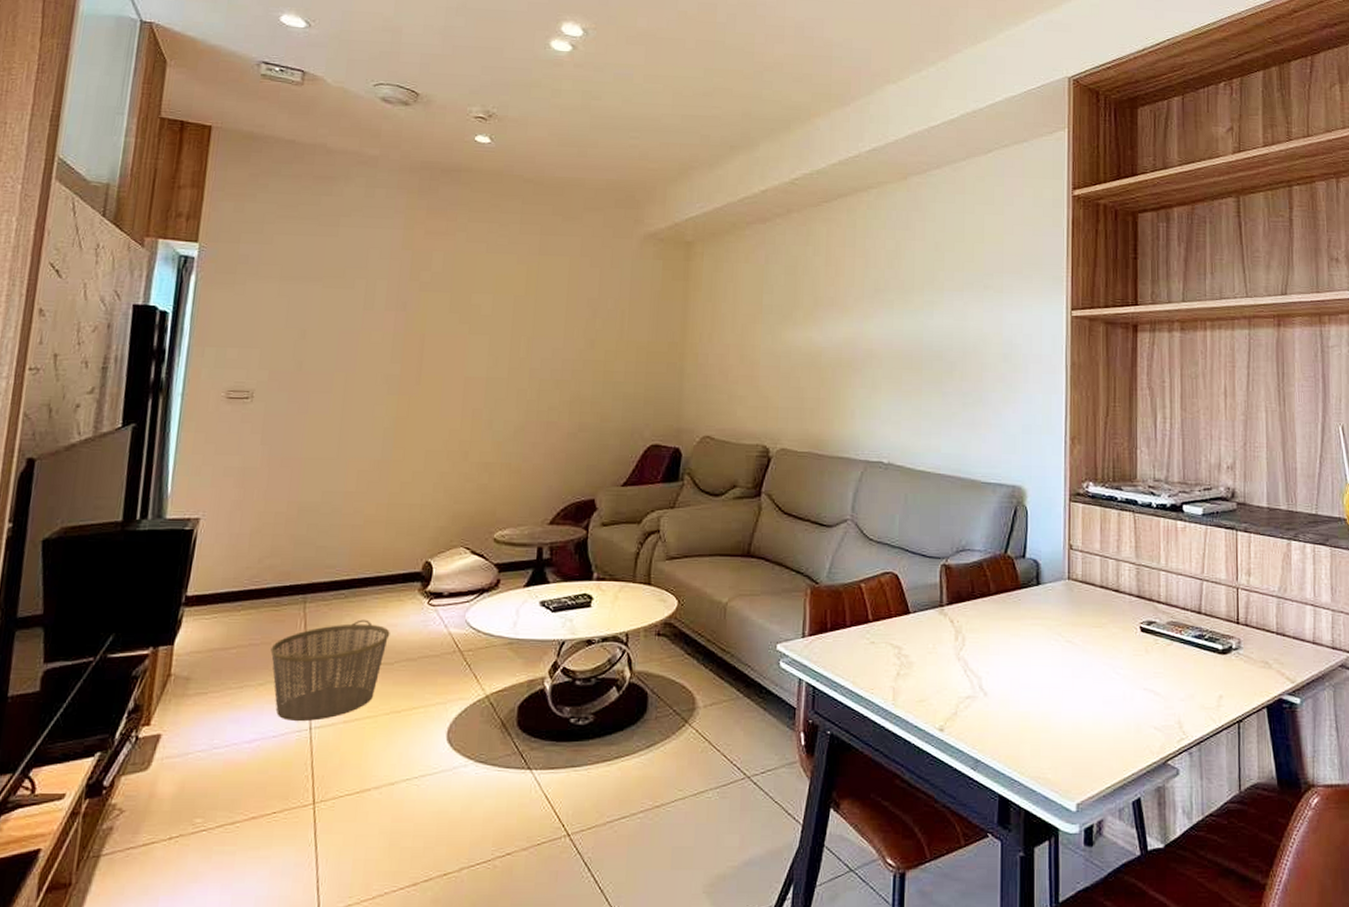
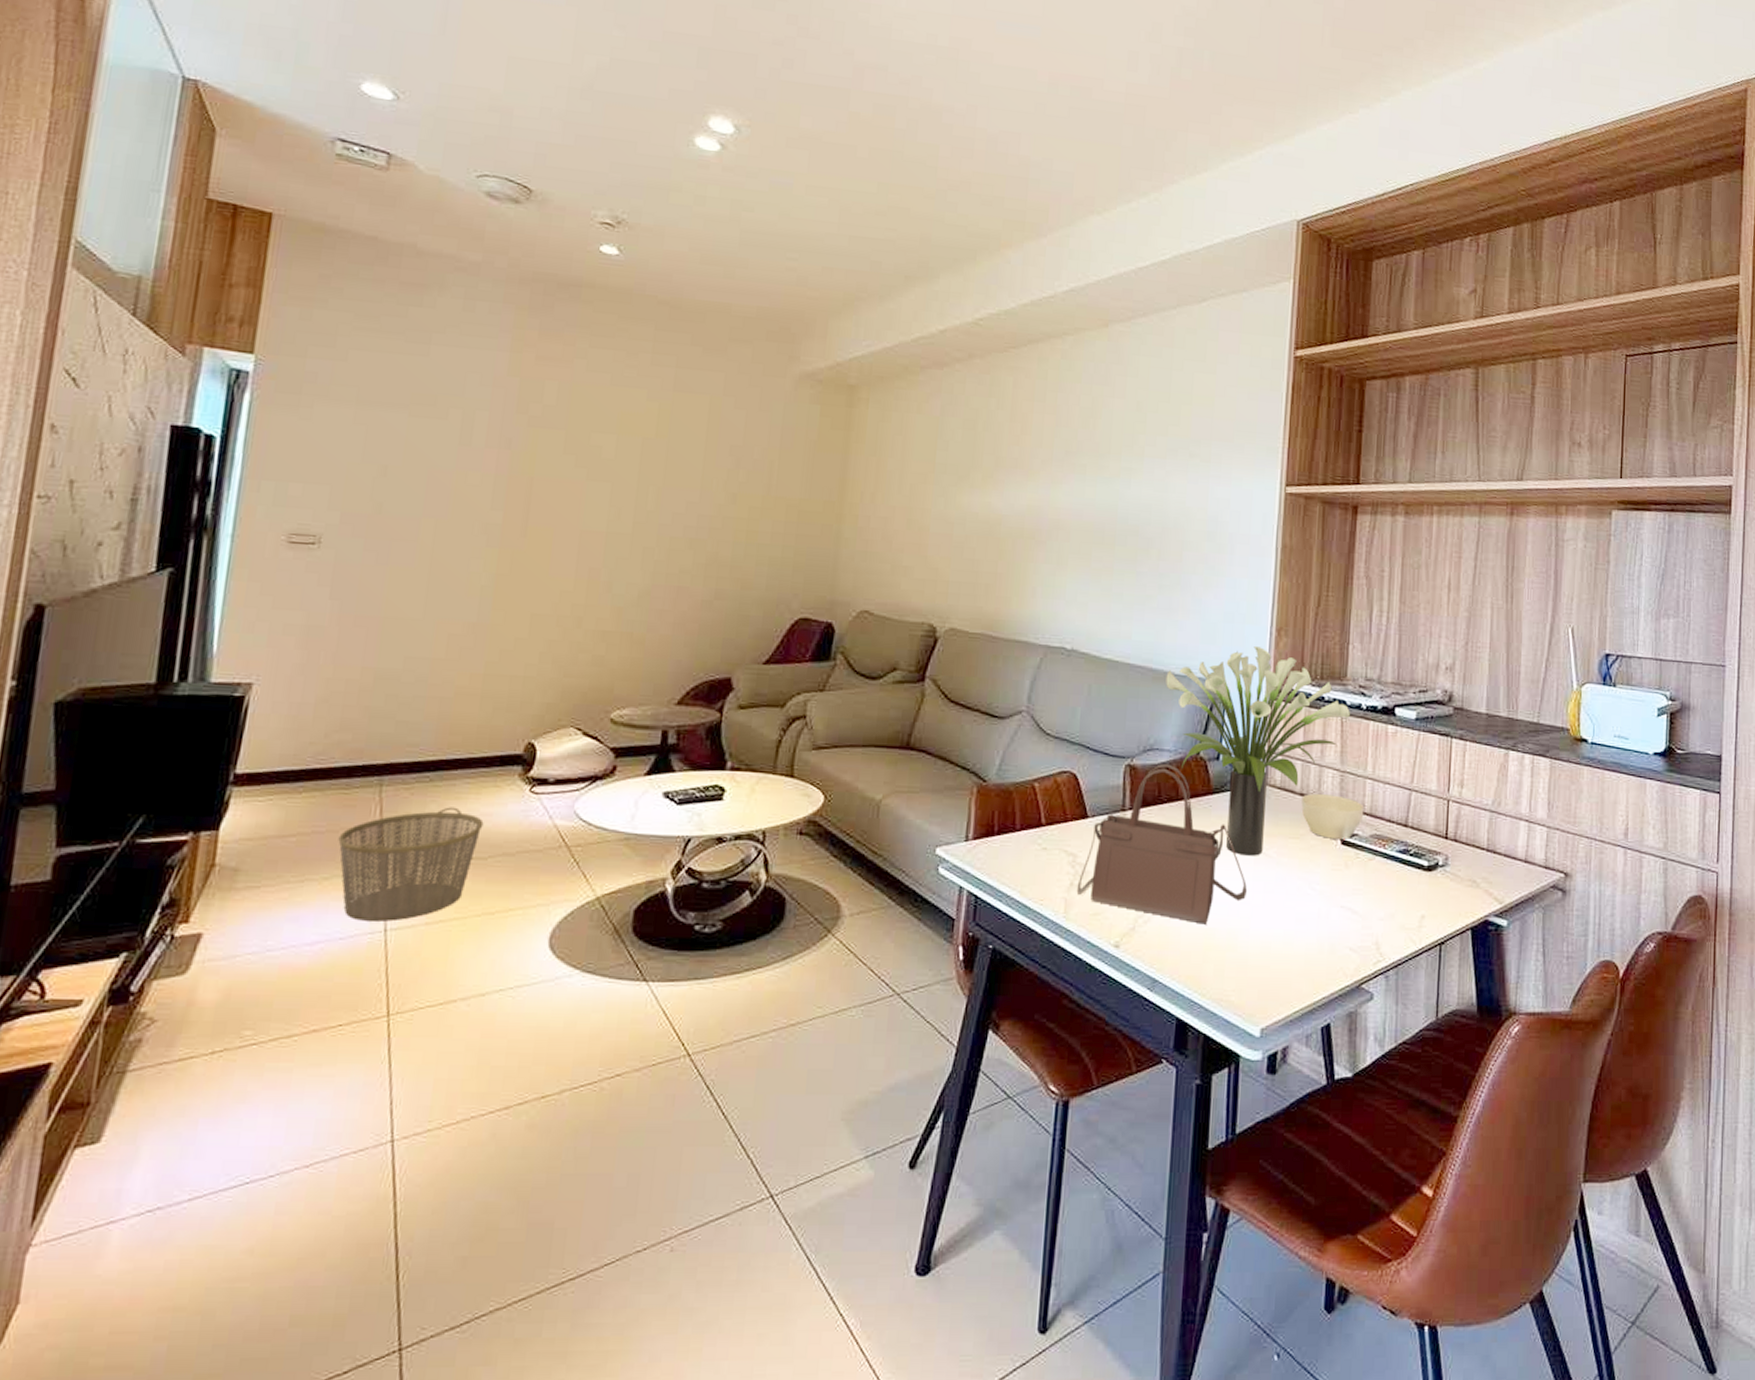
handbag: none [903,562,1058,708] -> present [1076,763,1248,924]
flower arrangement: none [973,454,1142,644] -> present [1166,646,1350,856]
bowl: none [1102,586,1160,627] -> present [1301,794,1364,839]

